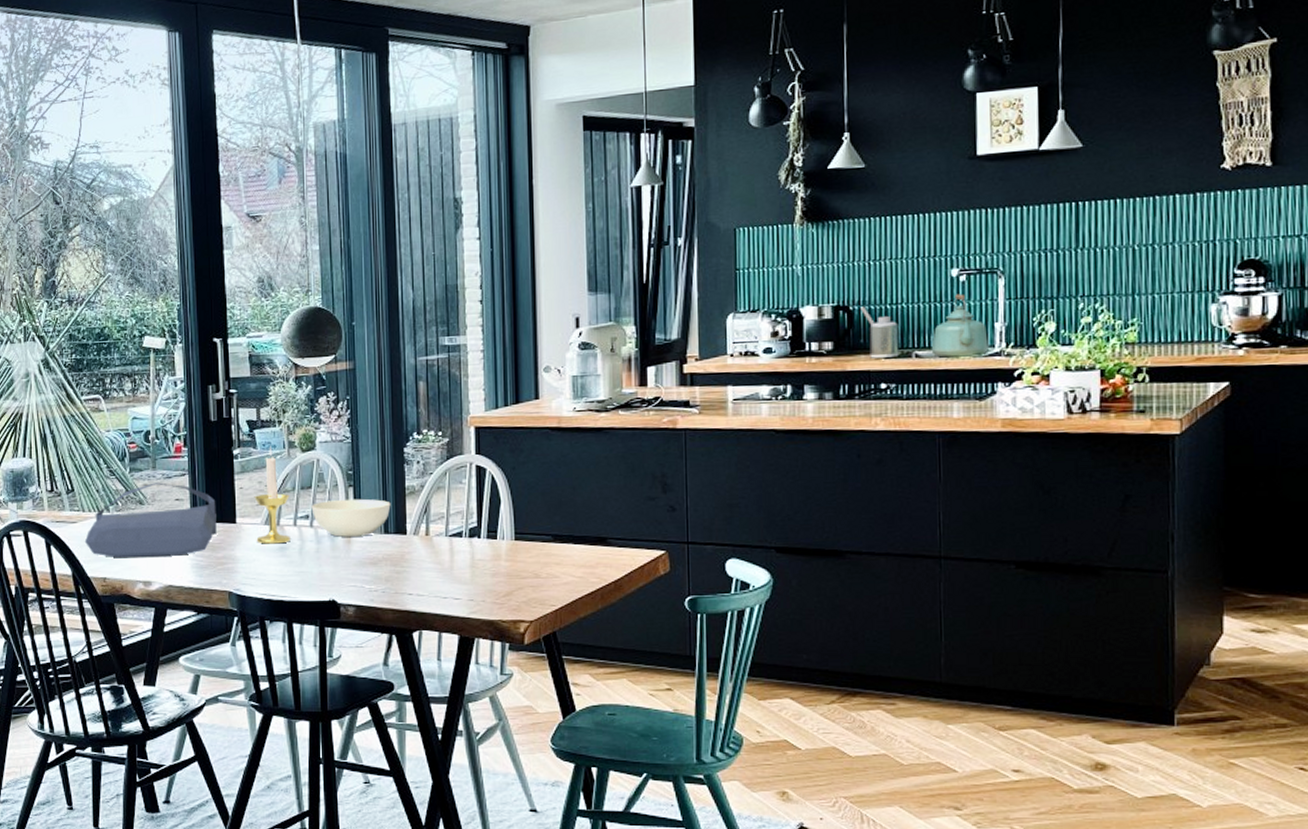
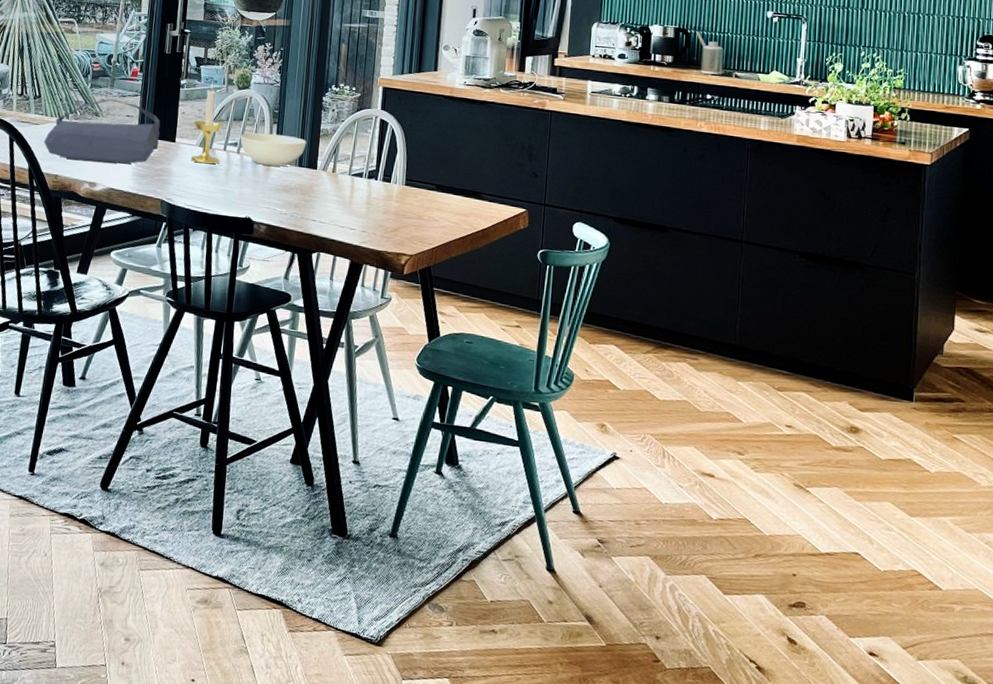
kettle: present [931,293,989,358] -> none [747,31,791,83]

